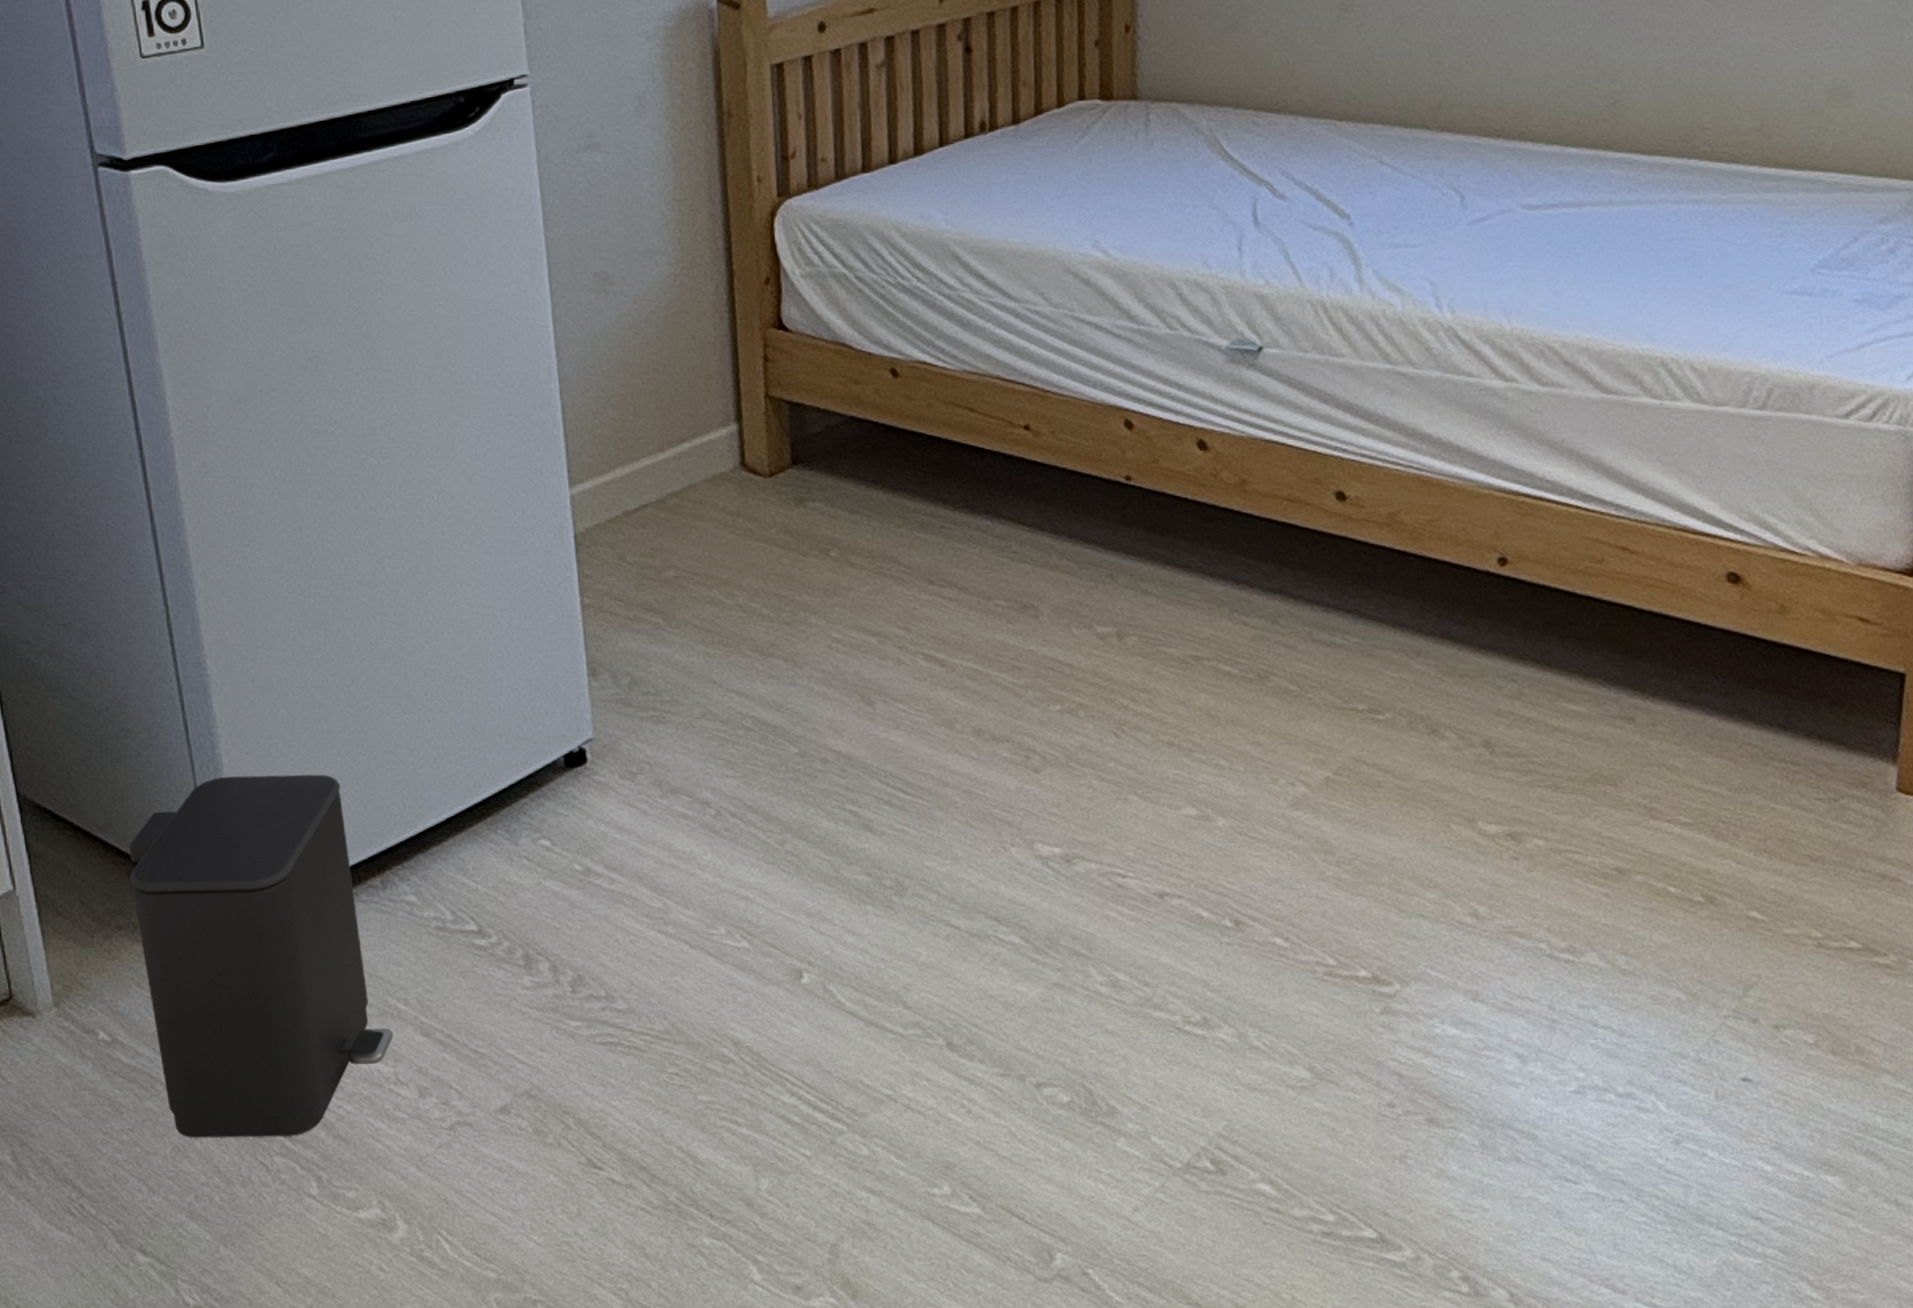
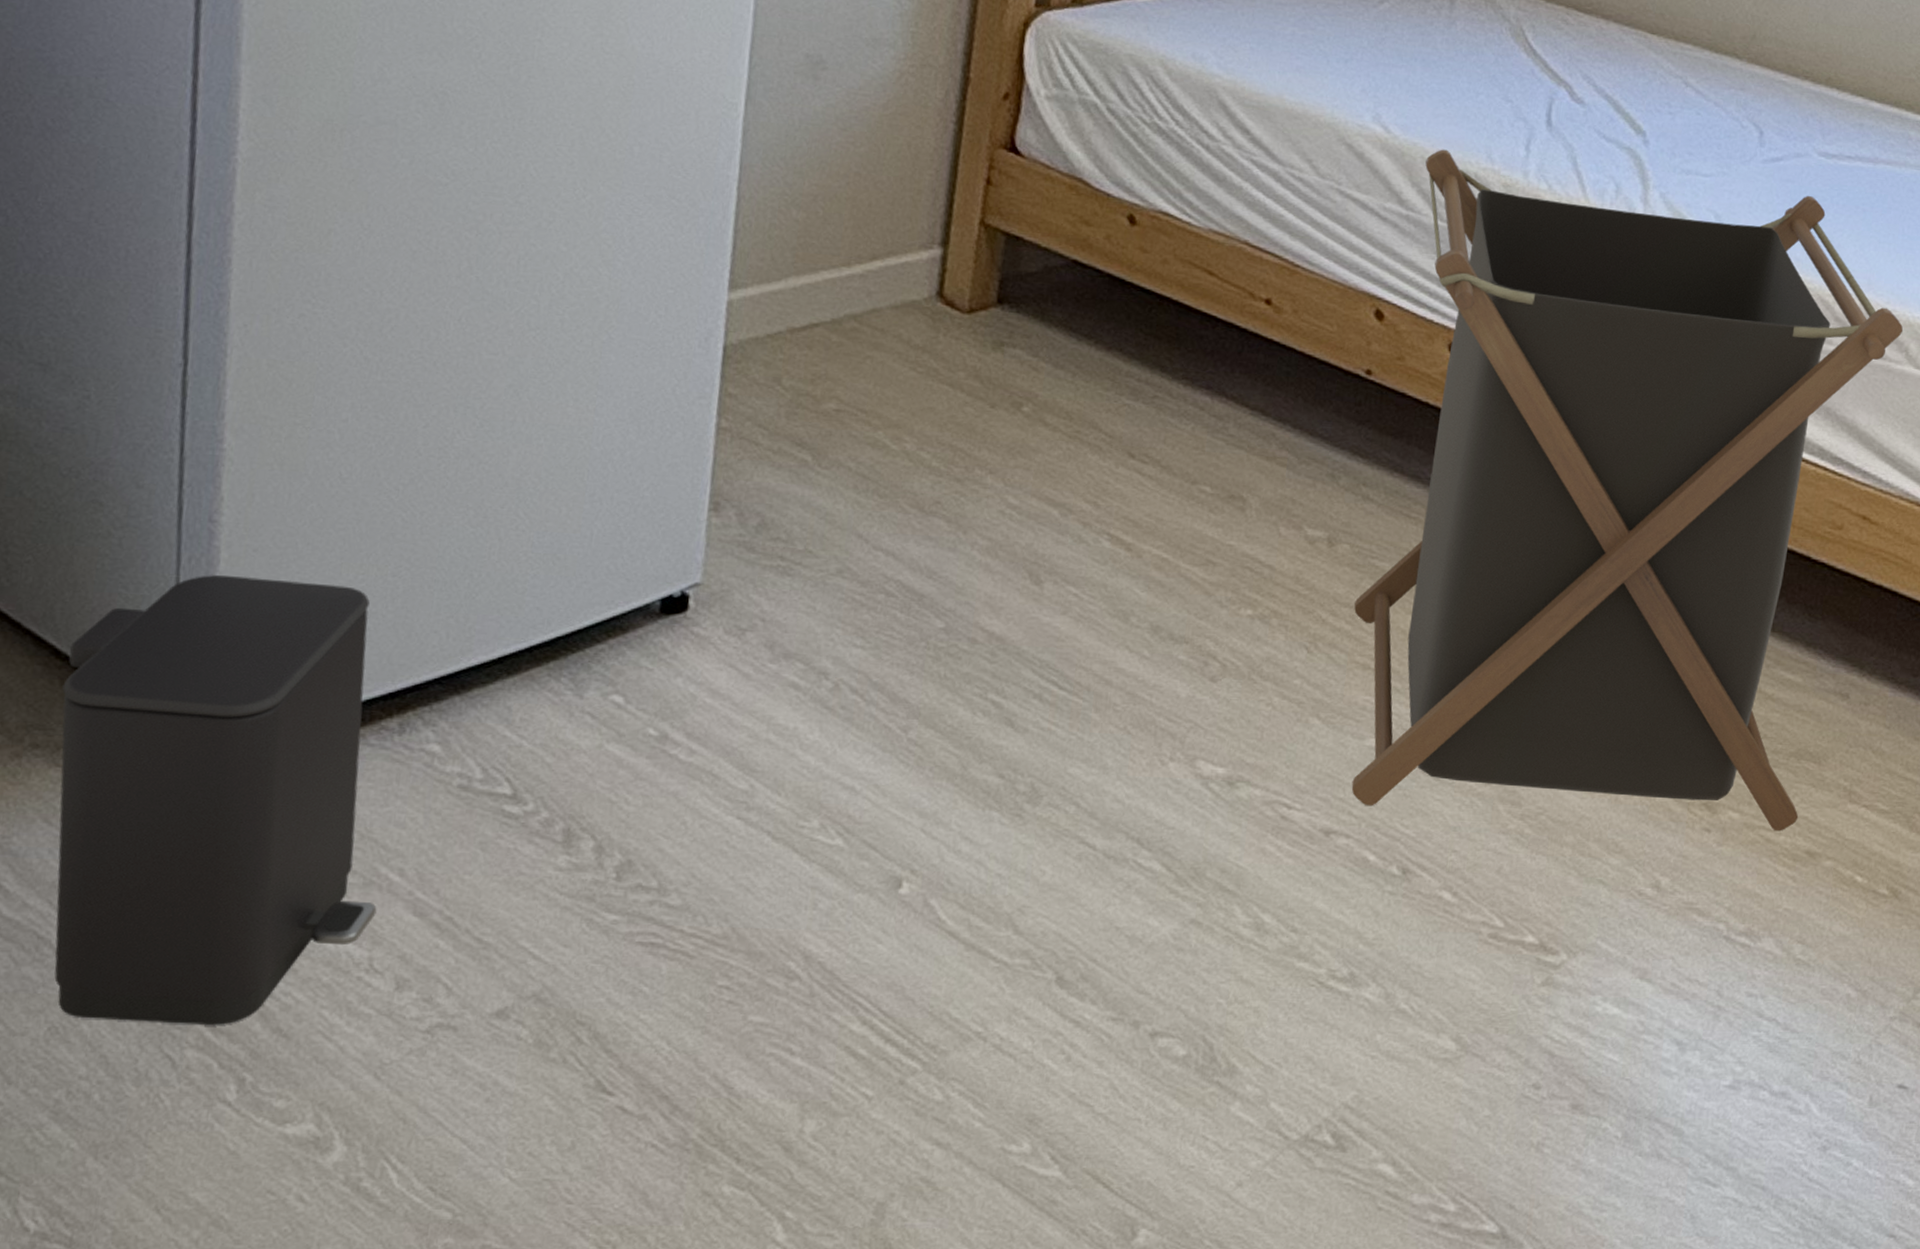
laundry basket: none [1147,248,1635,868] -> present [1351,149,1904,832]

